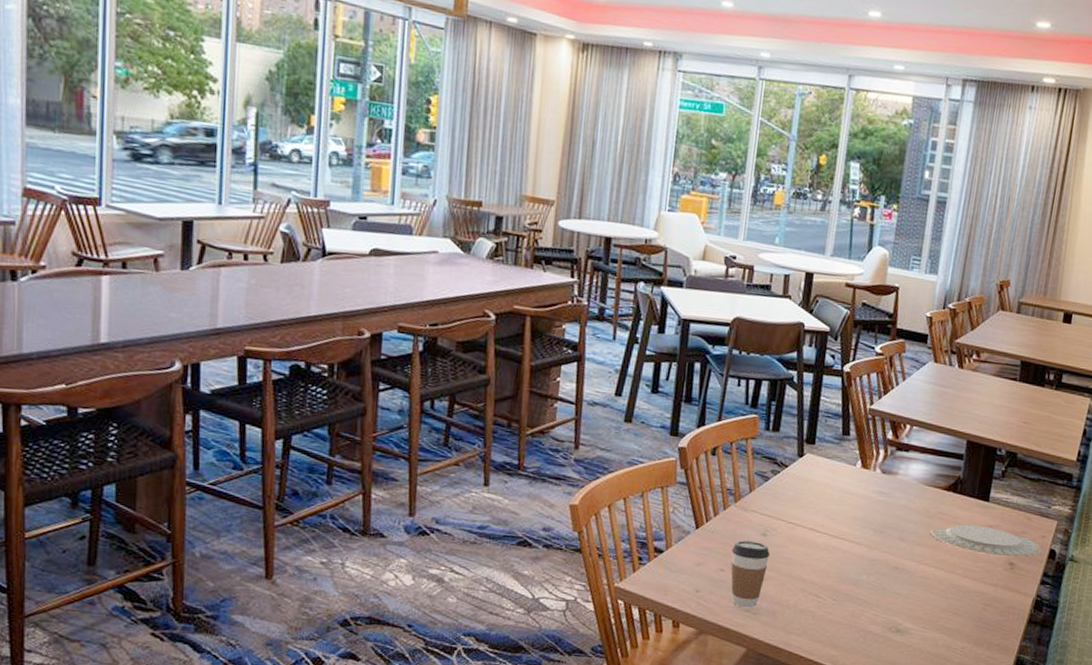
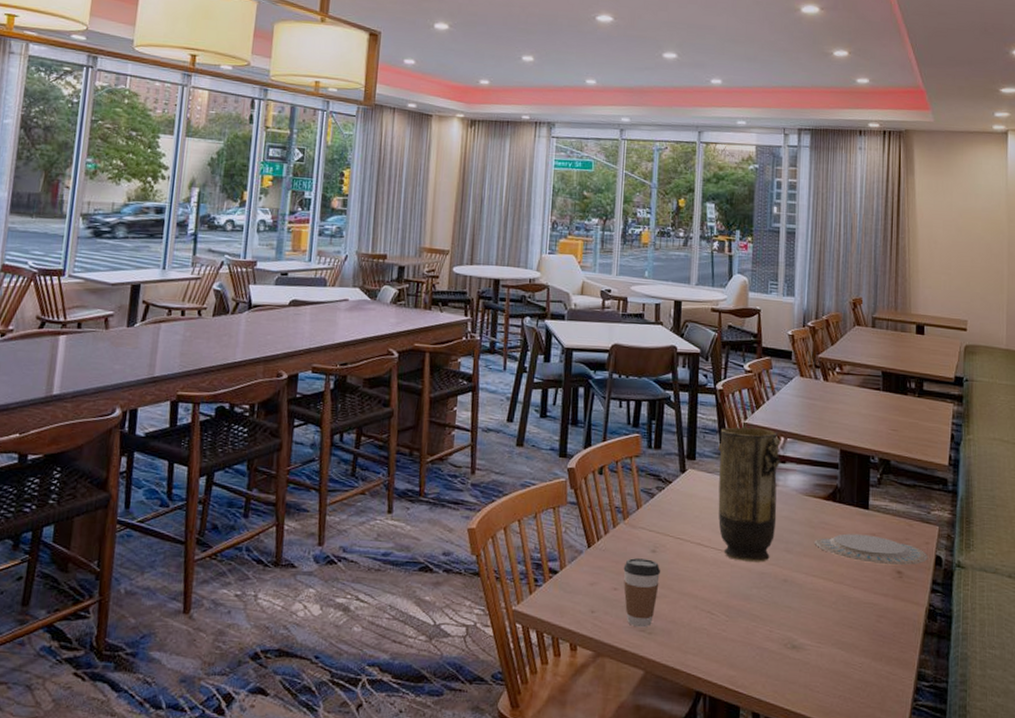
vase: none [833,412,907,549] -> present [718,427,781,562]

